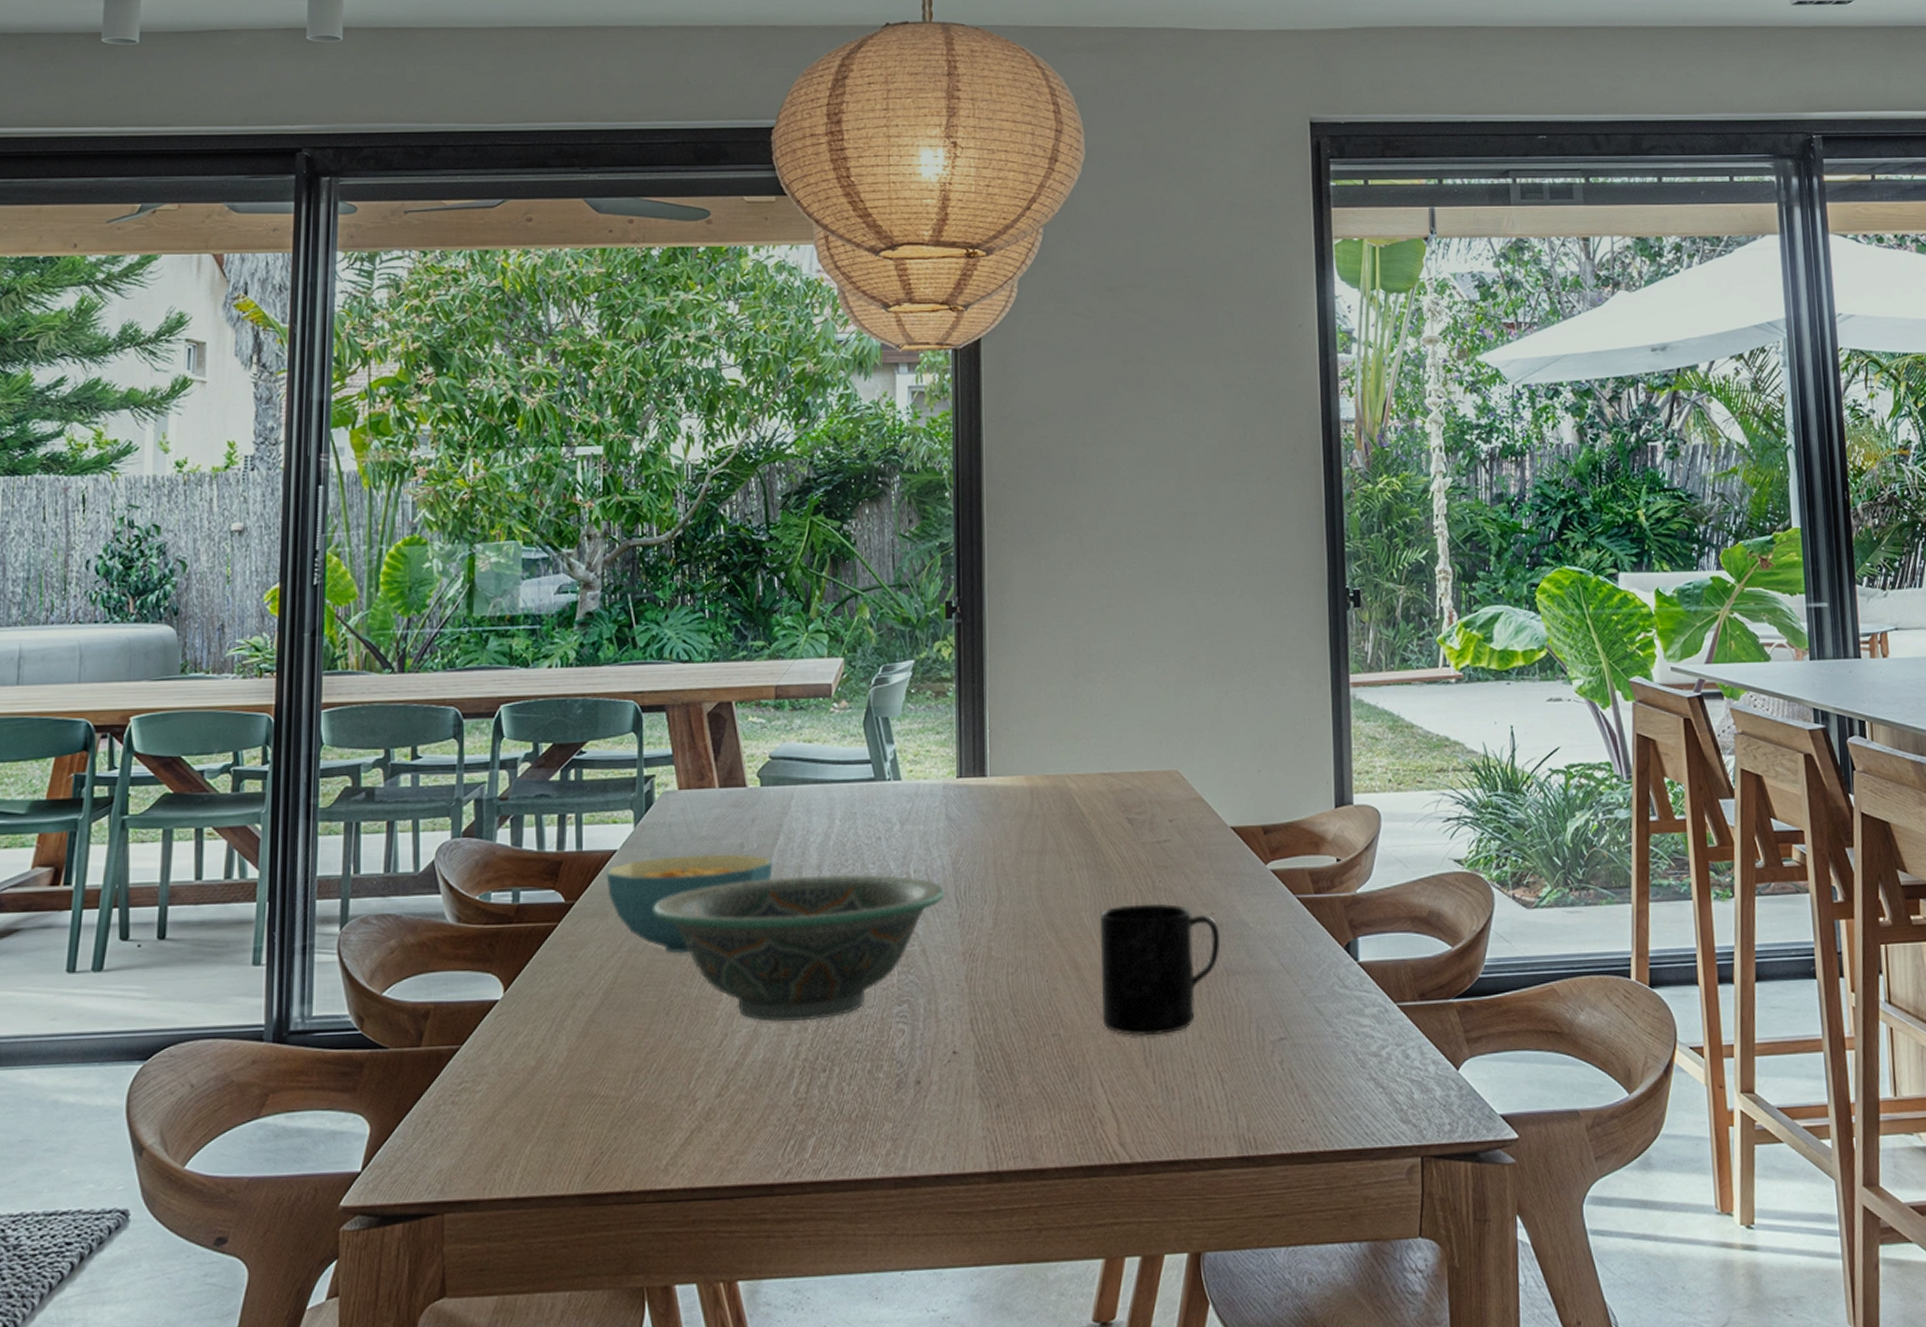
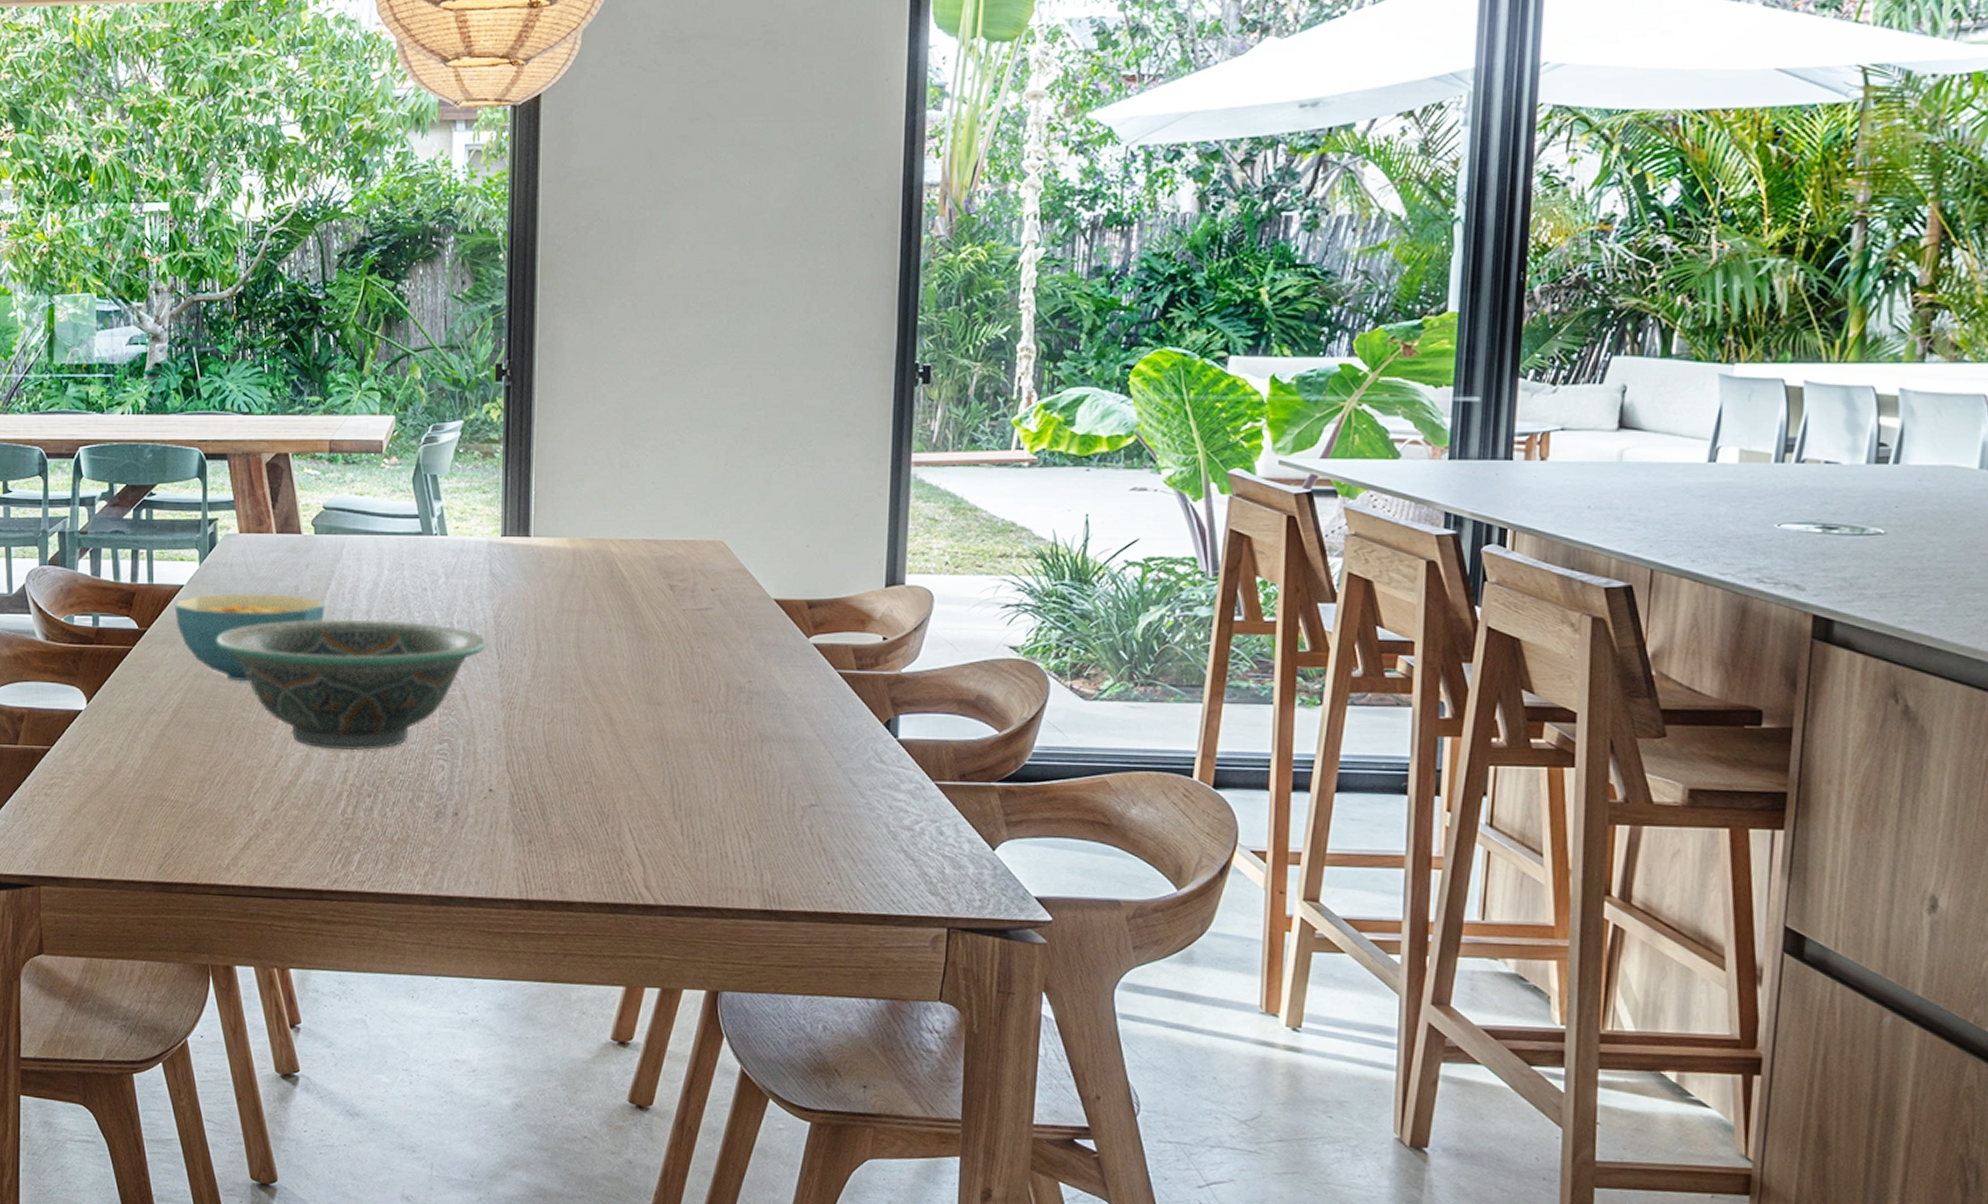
mug: present [1099,904,1221,1036] -> none [633,667,757,792]

